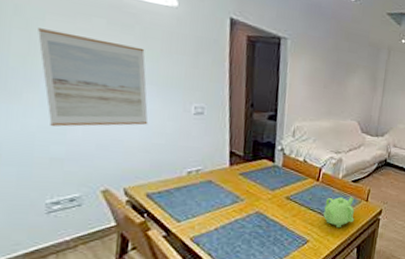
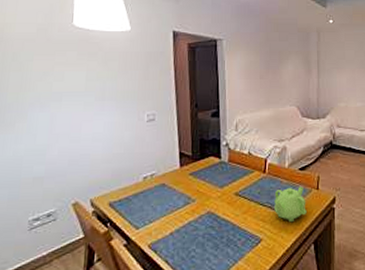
wall art: present [38,28,148,127] -> none [28,68,110,148]

